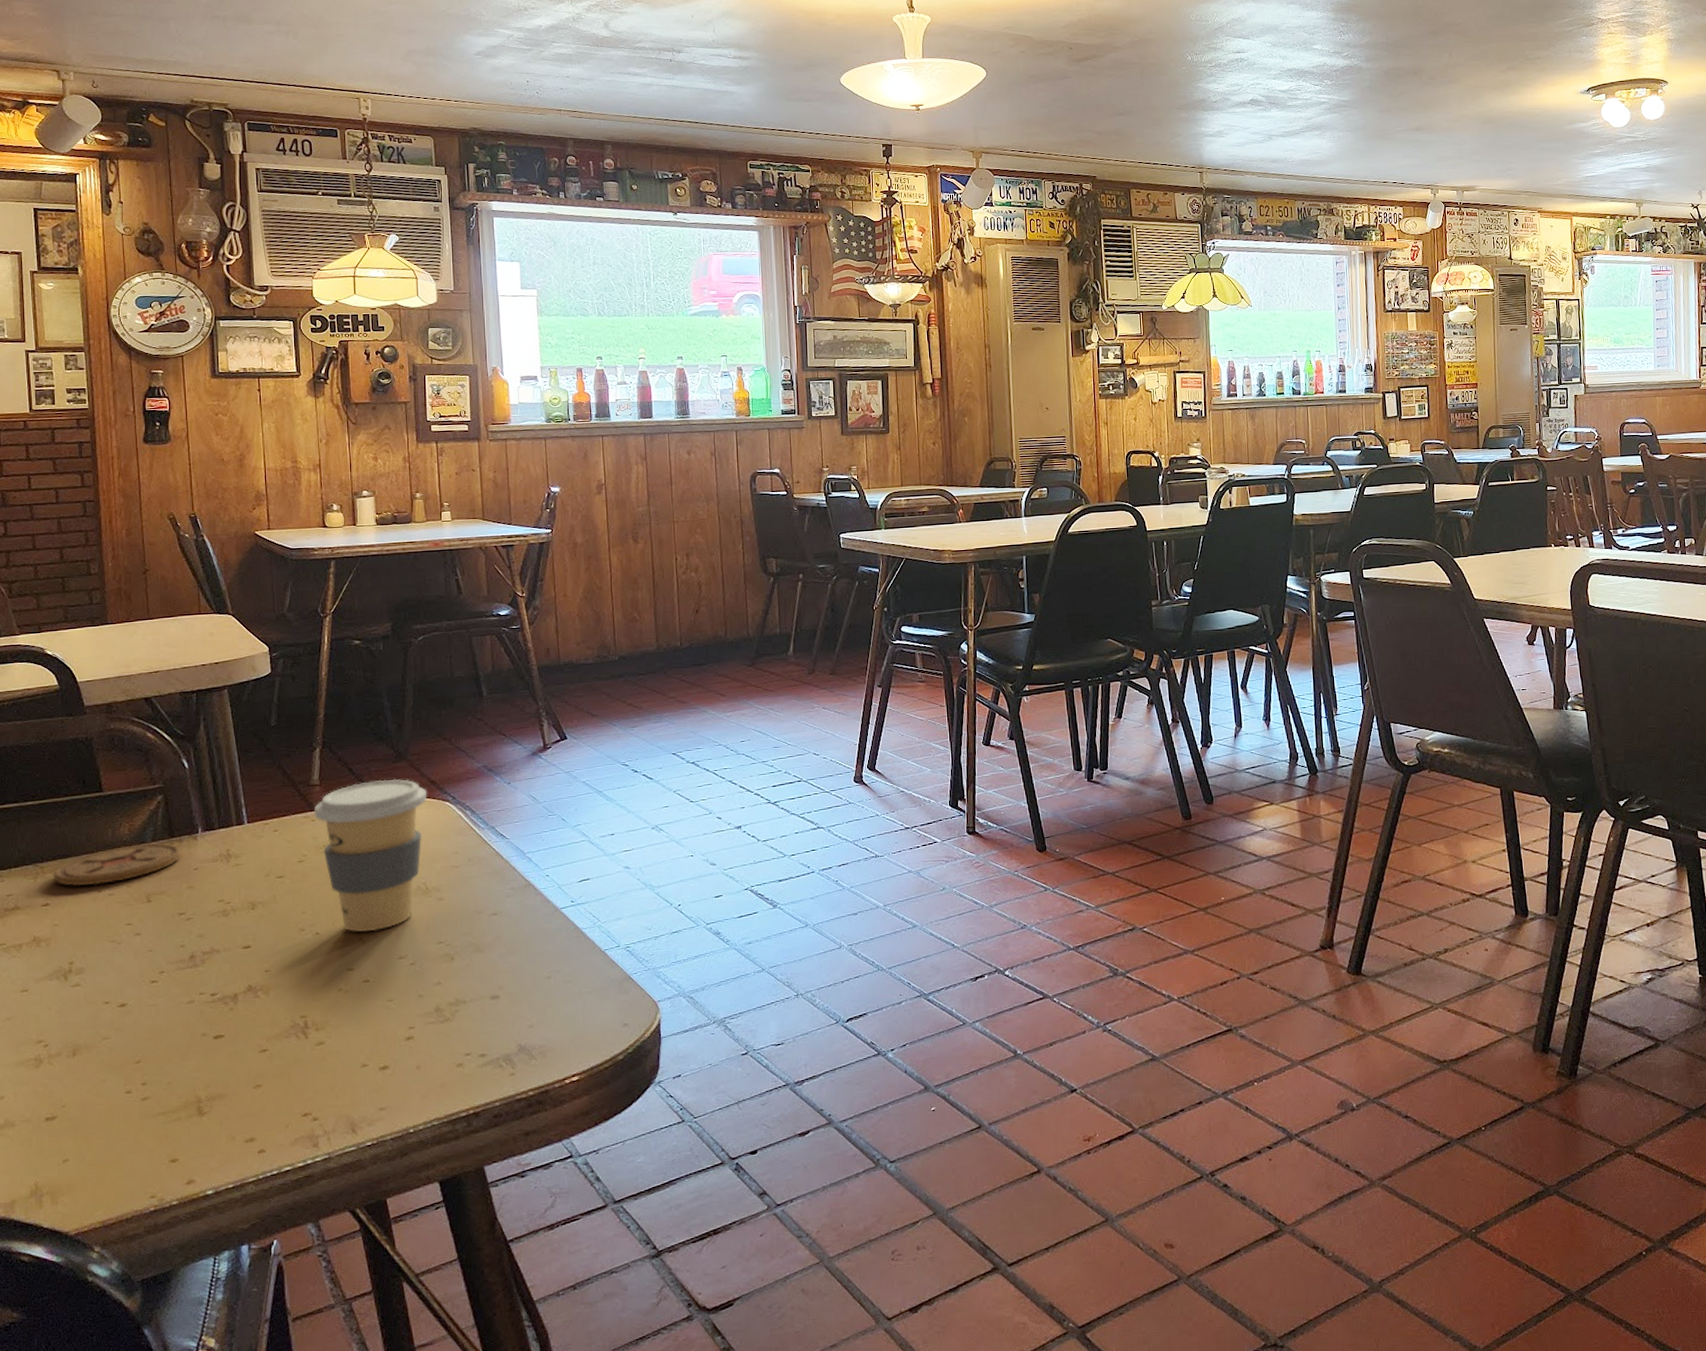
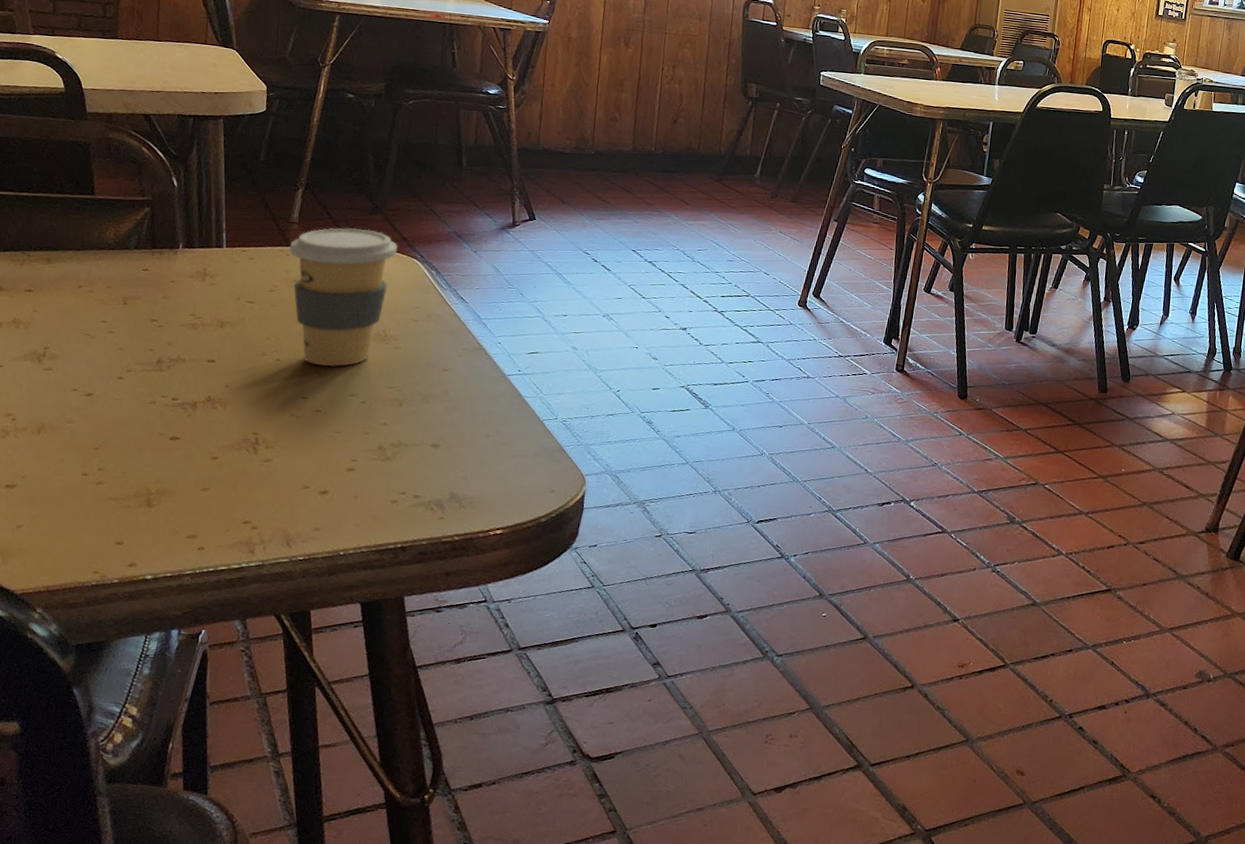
coaster: present [52,843,181,887] -> none [38,248,161,281]

